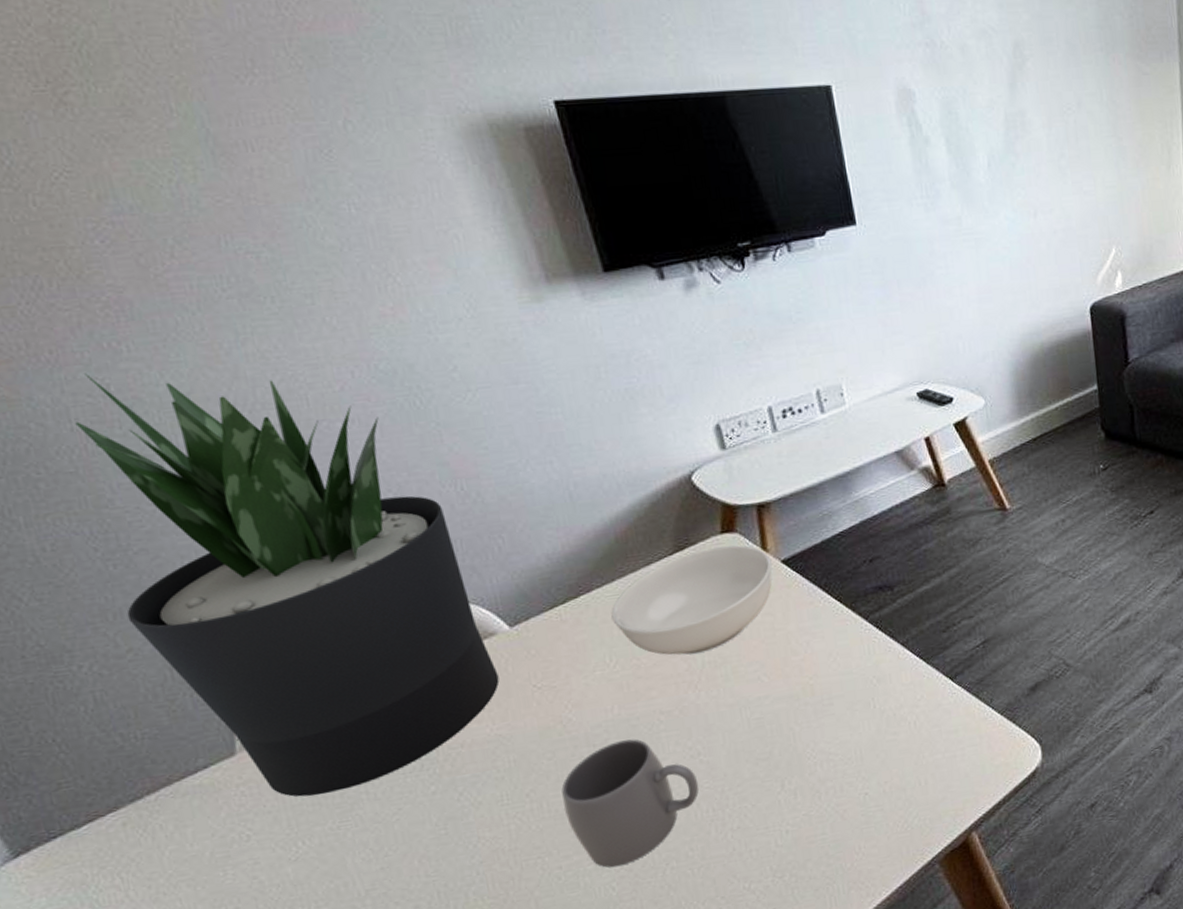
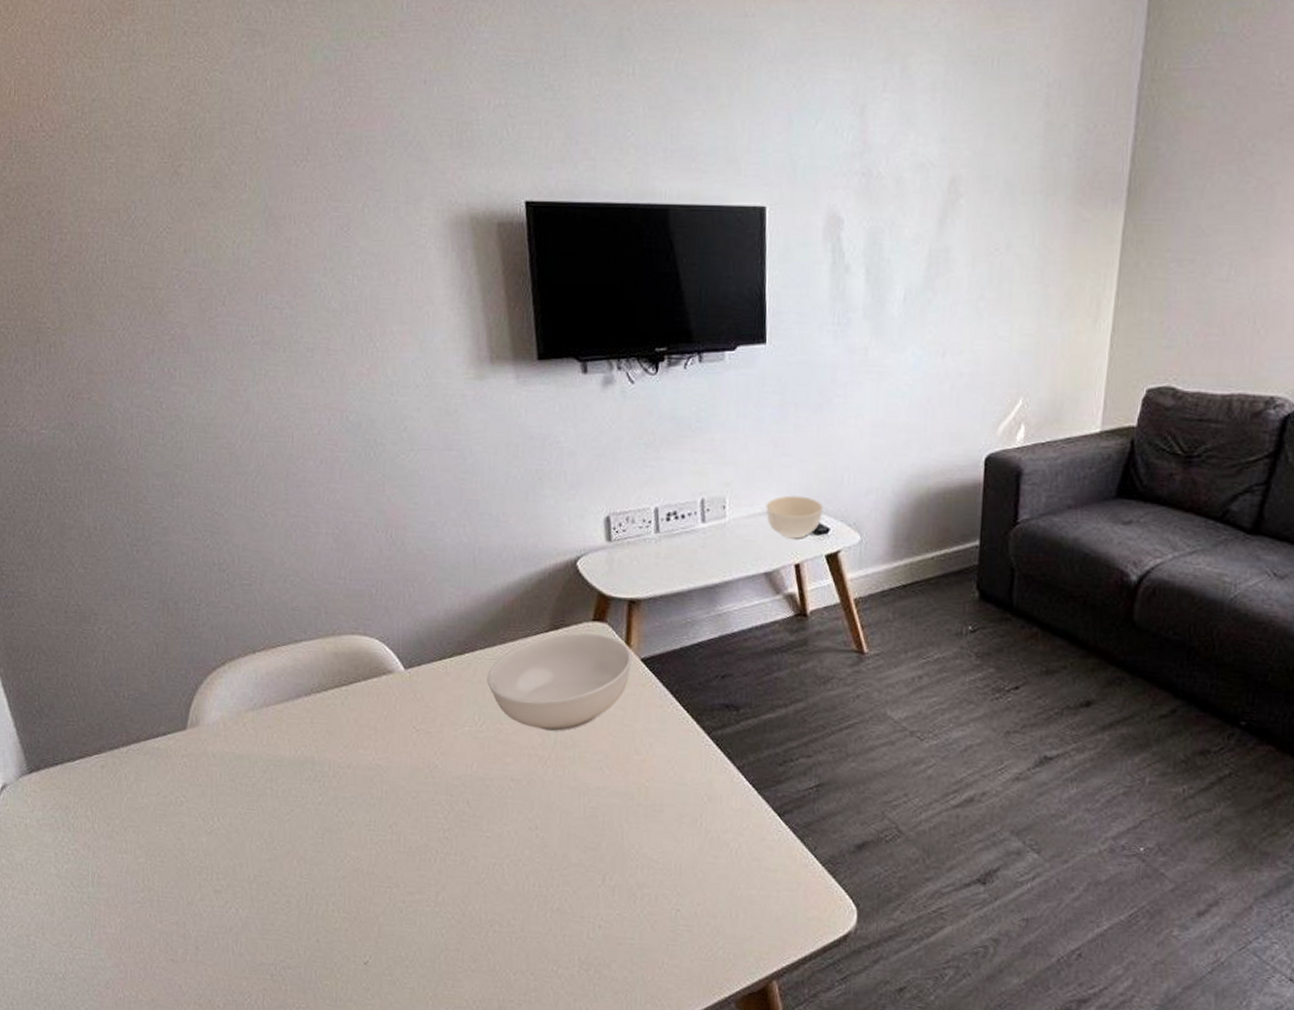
planter: present [74,373,500,797] -> none [134,391,388,782]
mug: present [561,739,700,868] -> none [417,797,531,916]
bowl: none [884,370,944,415] -> present [765,495,823,539]

